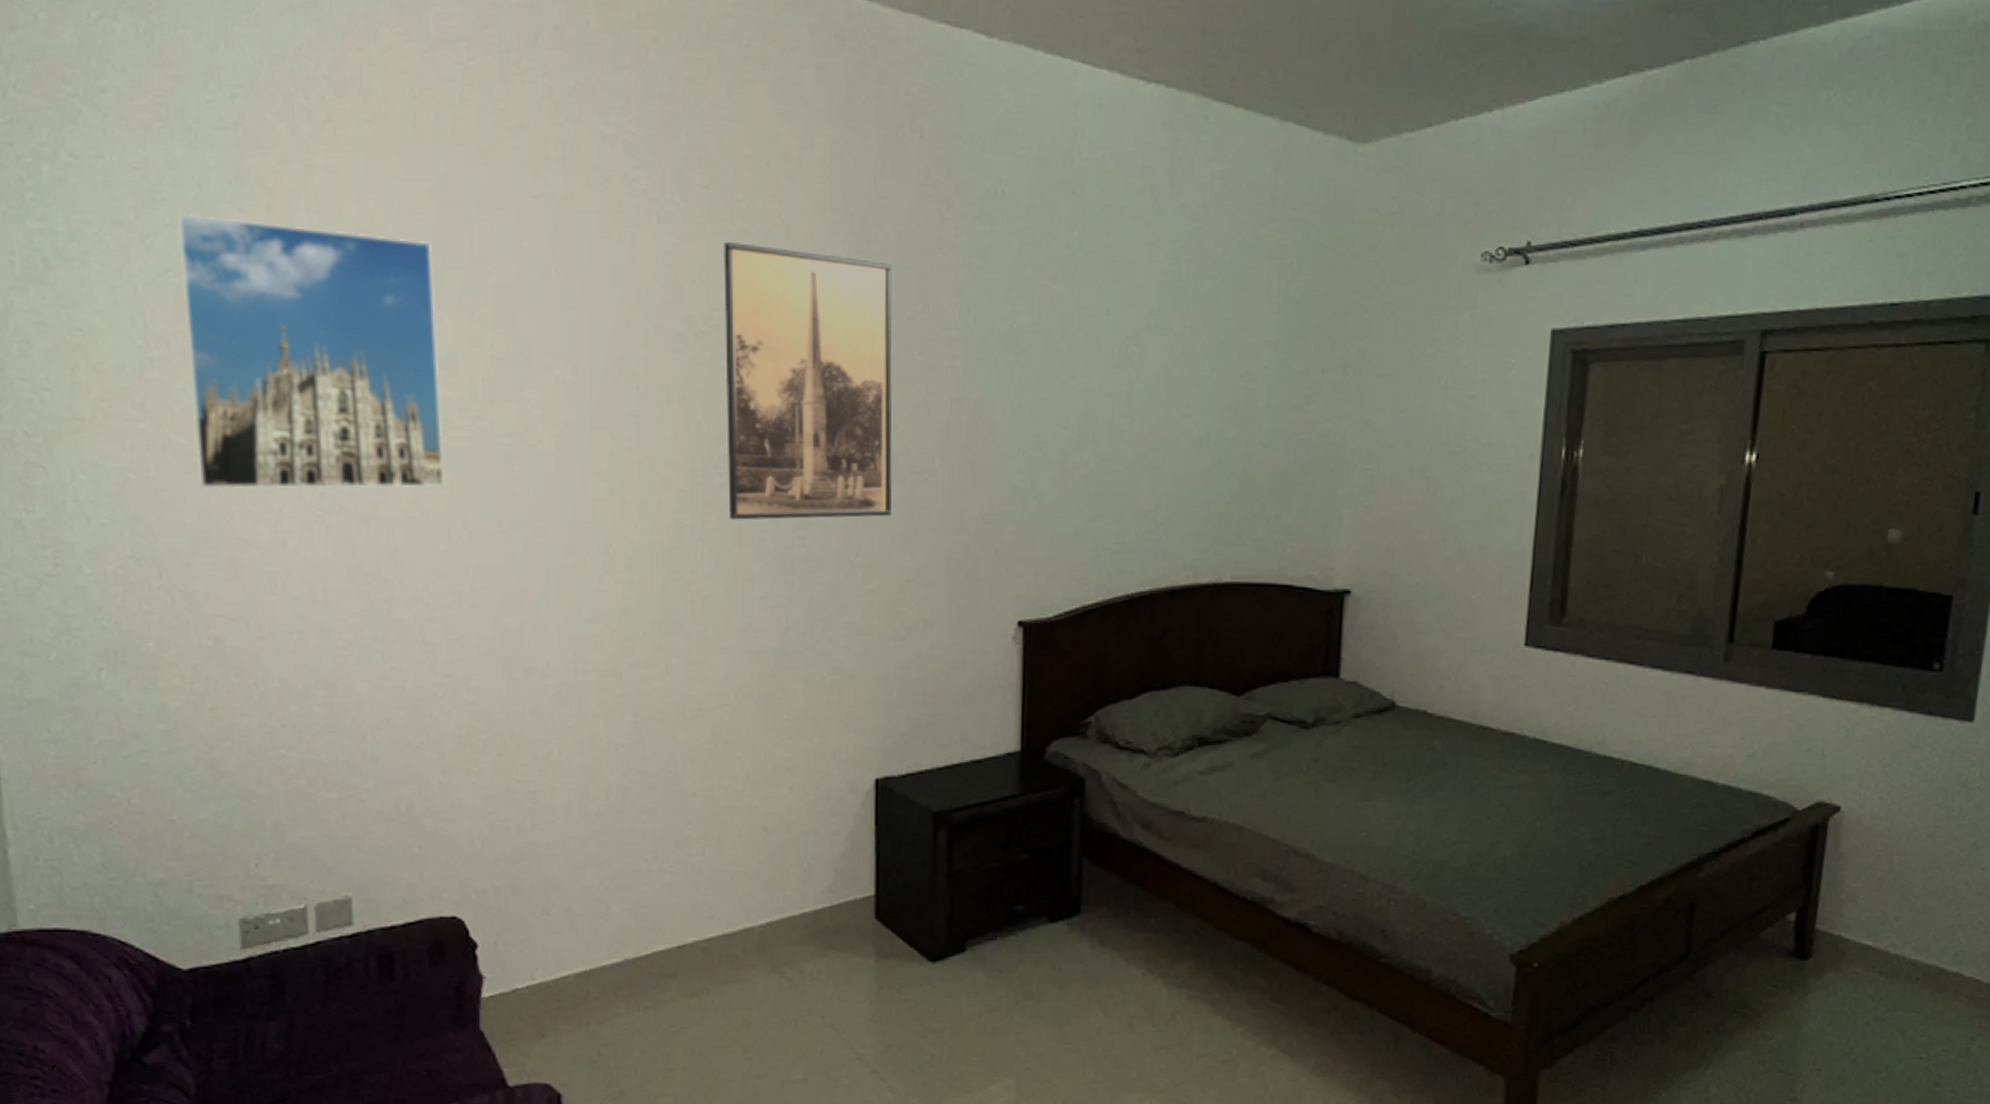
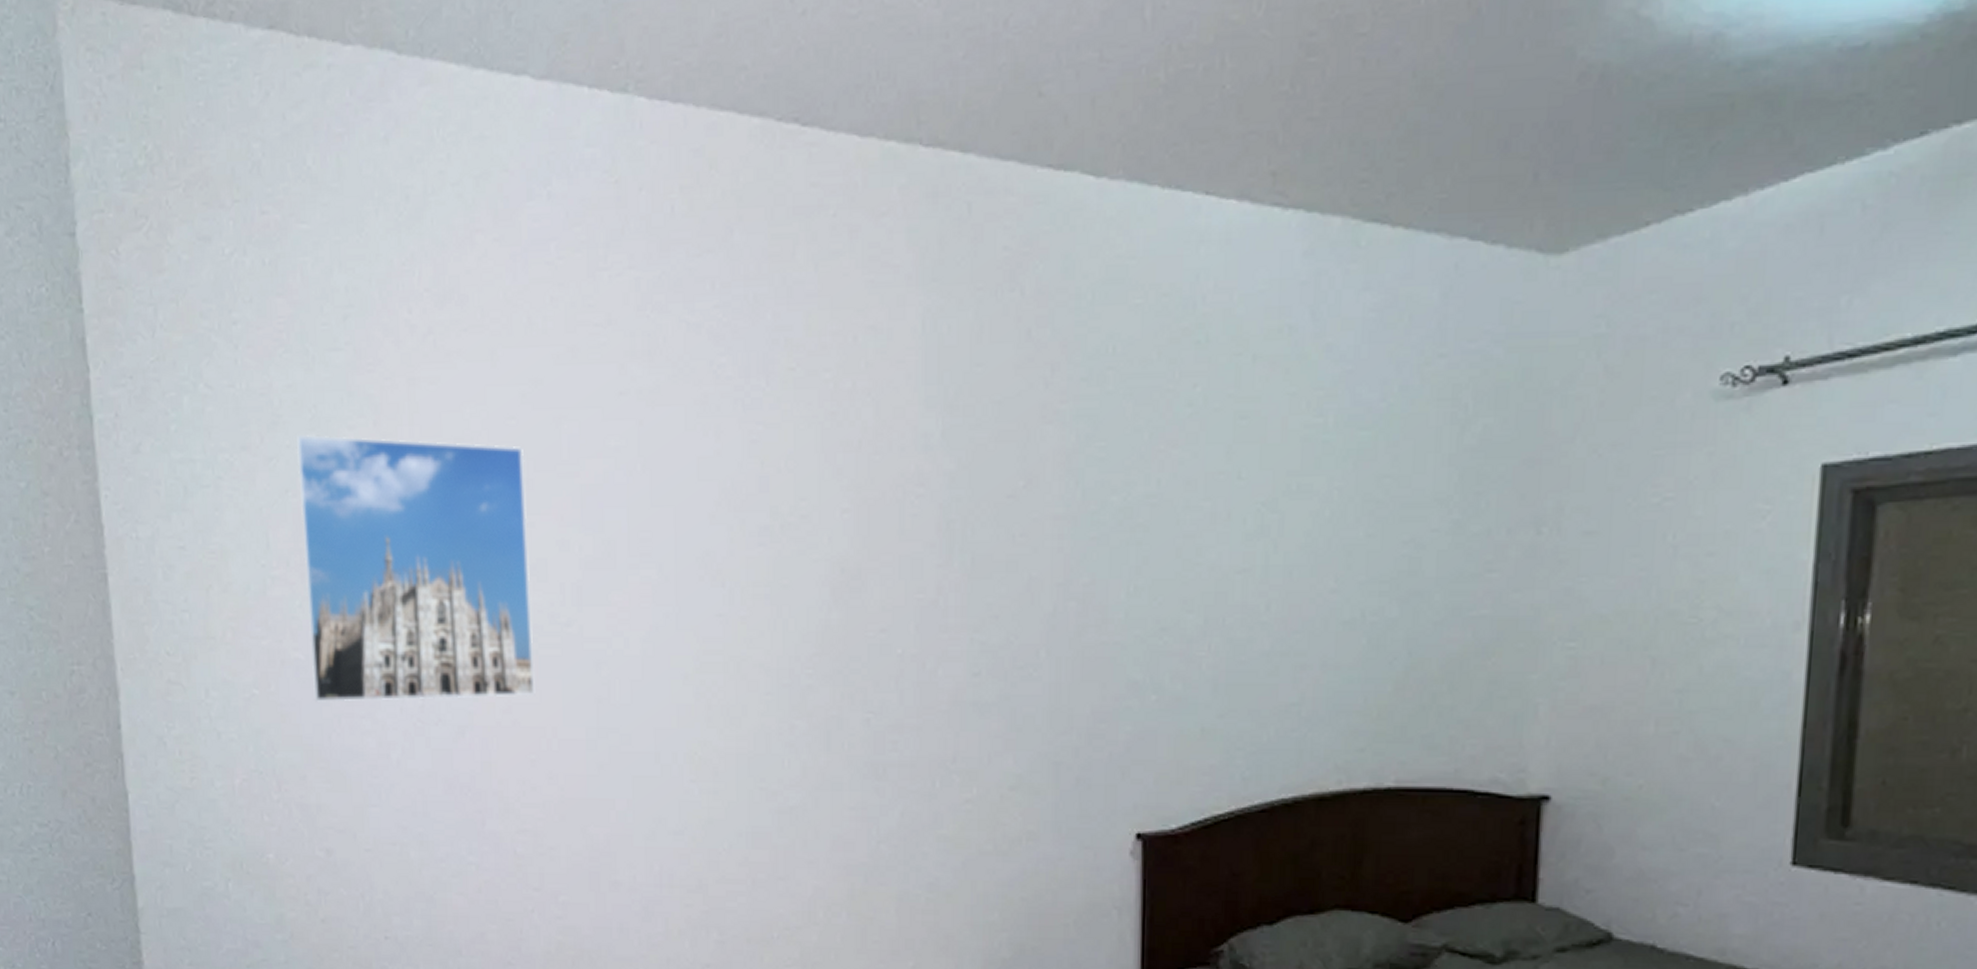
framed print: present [723,242,893,521] -> none [810,426,993,724]

